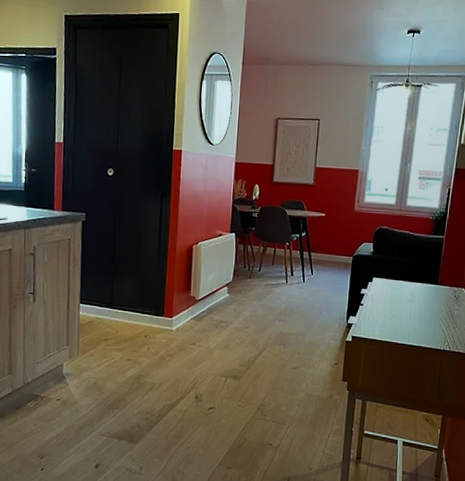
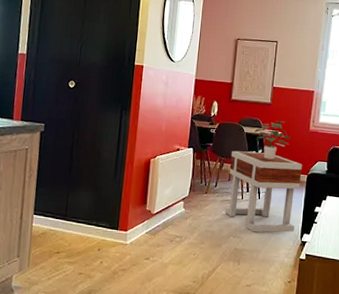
side table: none [269,234,347,316] -> present [225,150,302,233]
potted plant: none [297,202,335,242] -> present [254,120,291,160]

